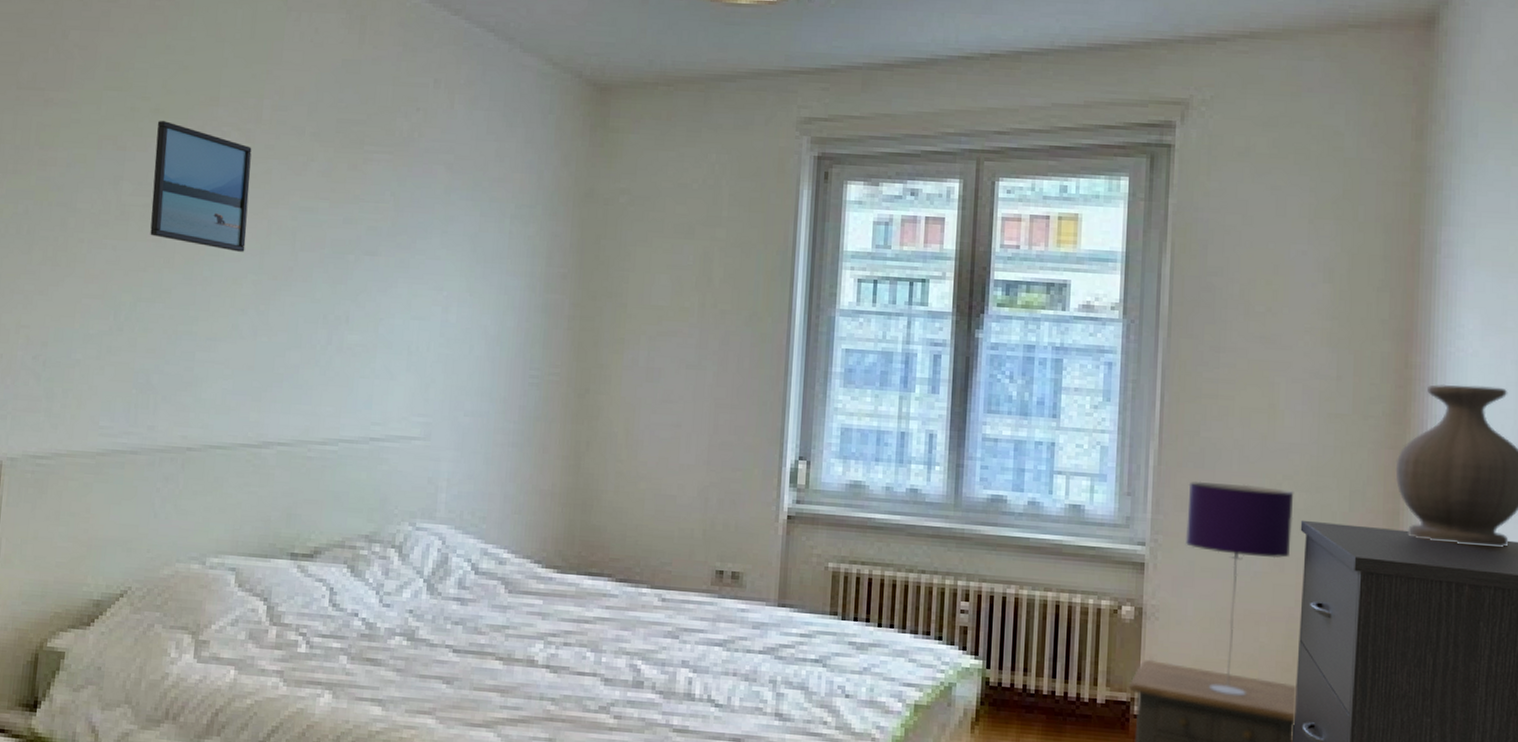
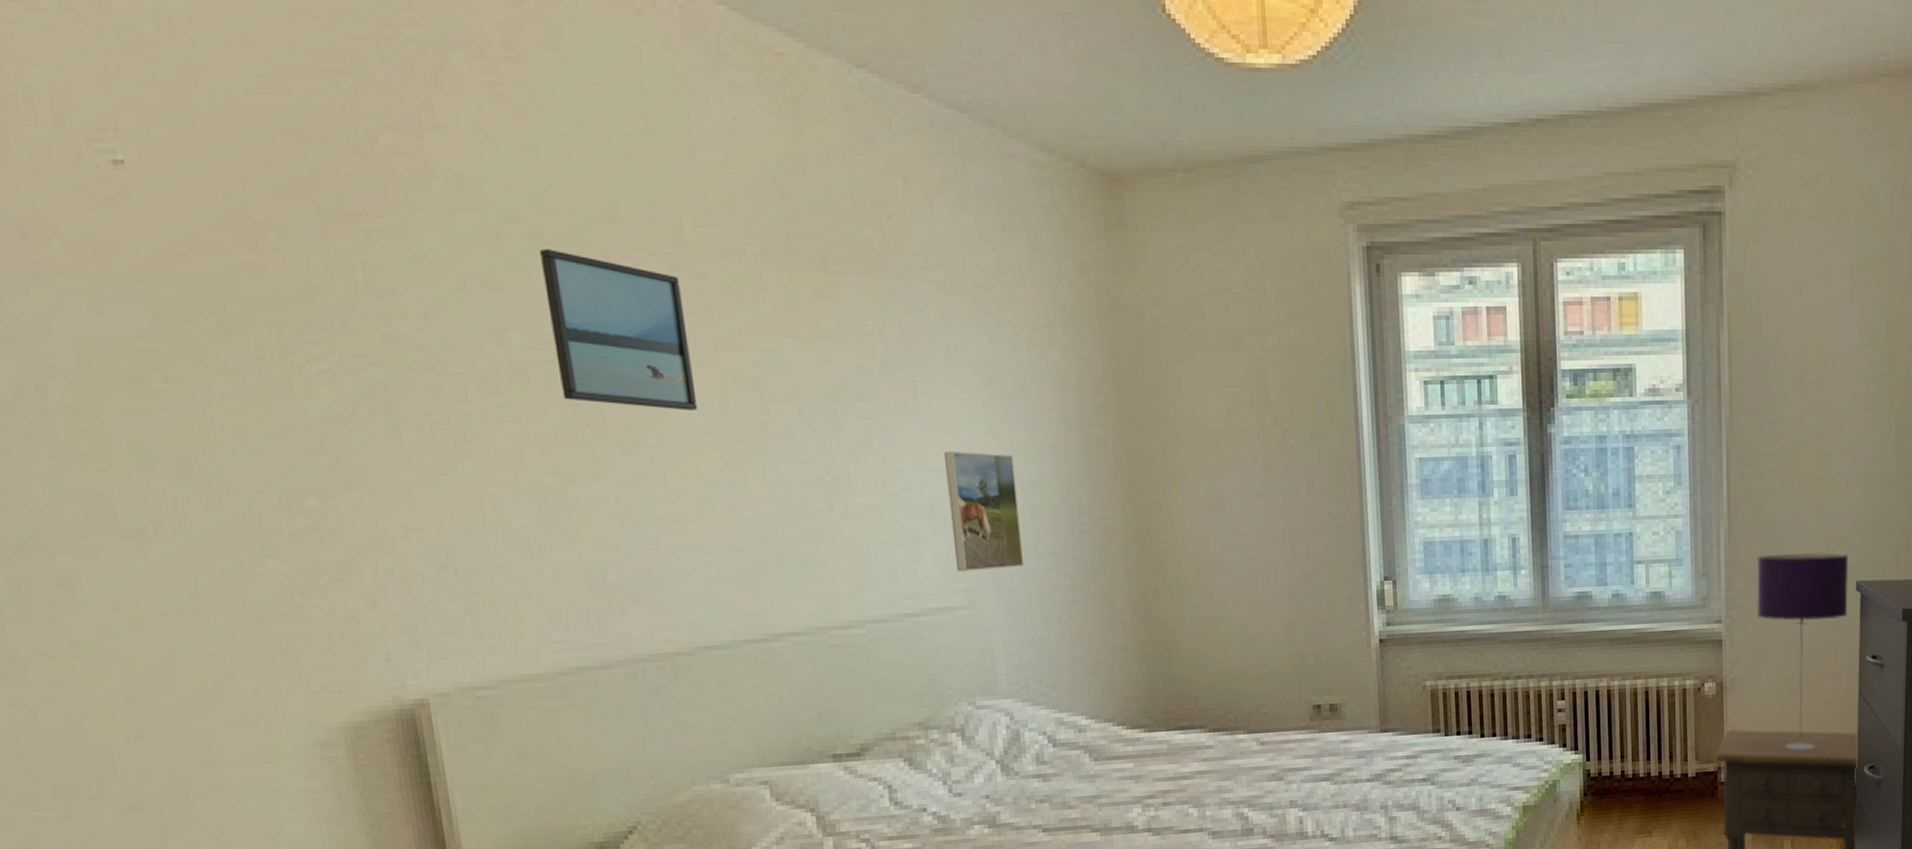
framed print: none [421,303,483,409] -> present [944,451,1024,572]

